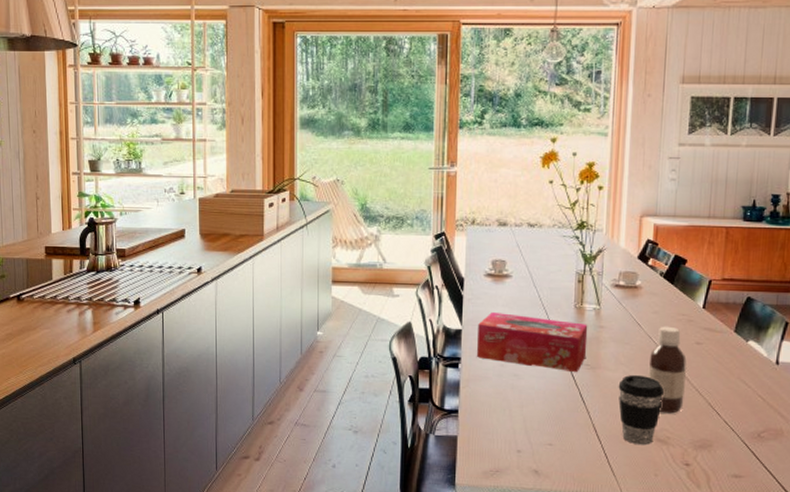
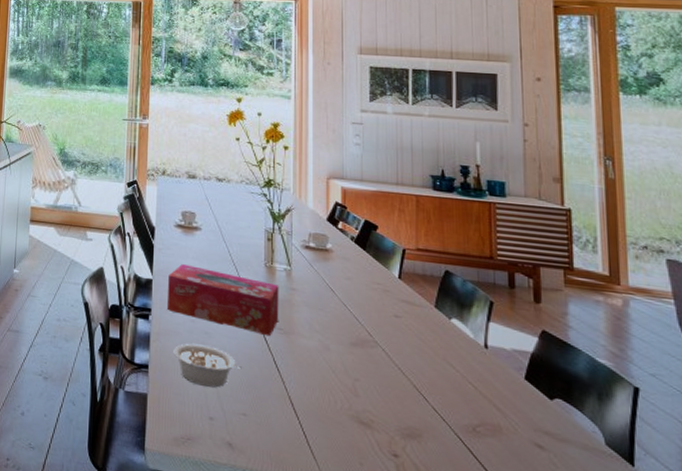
legume: none [483,386,549,424] -> present [173,344,242,388]
coffee cup: present [618,374,665,446] -> none [314,344,365,427]
bottle: present [648,326,687,414] -> none [345,294,386,393]

